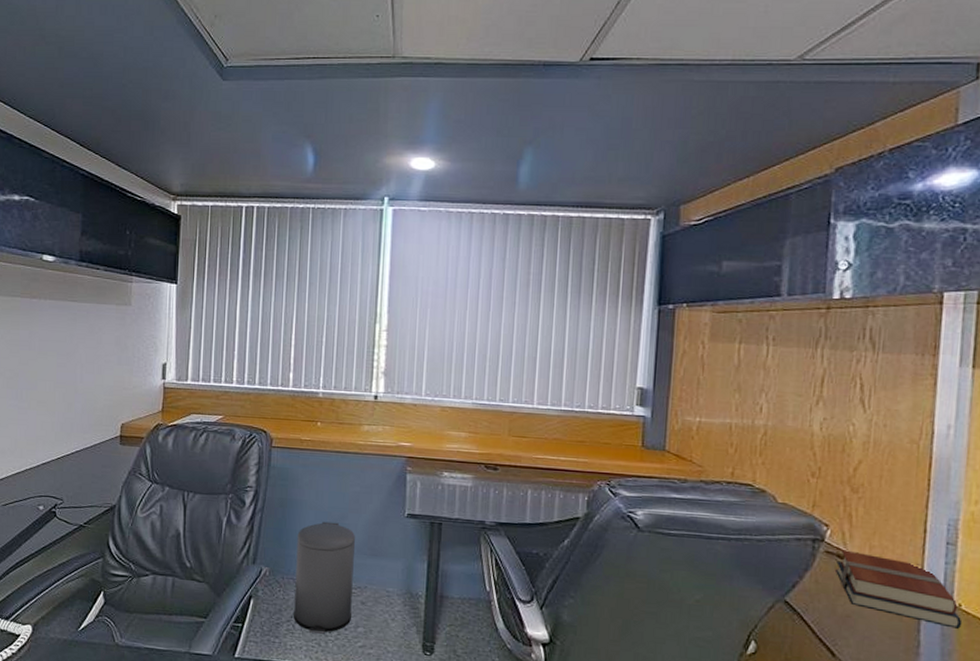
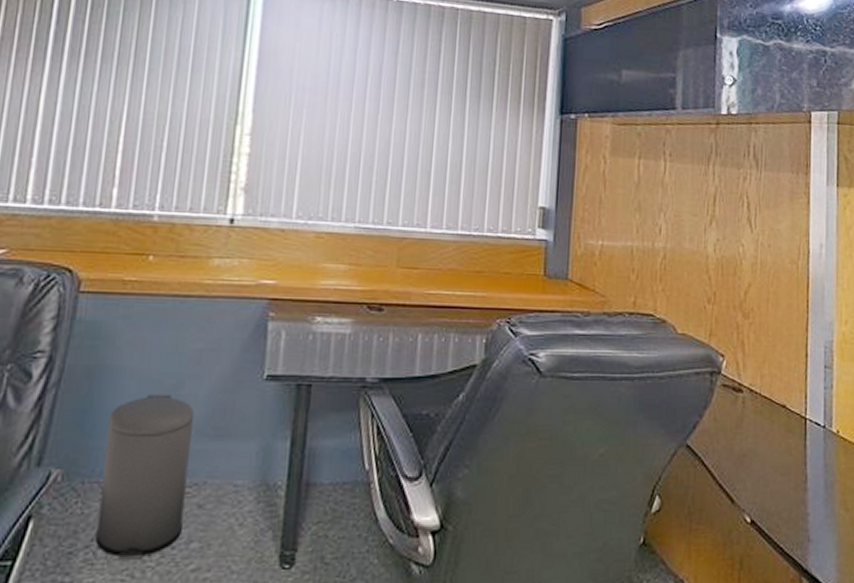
books: present [836,550,963,629] -> none [732,382,841,457]

